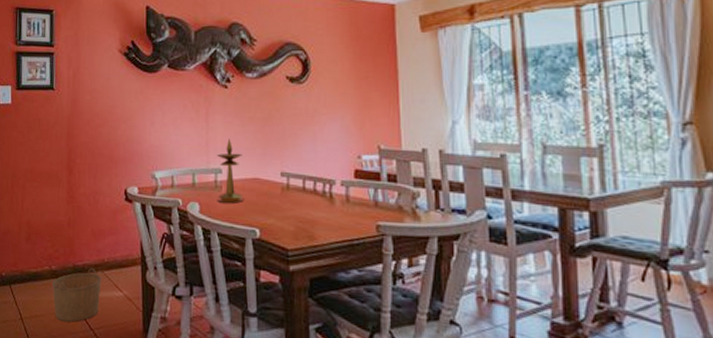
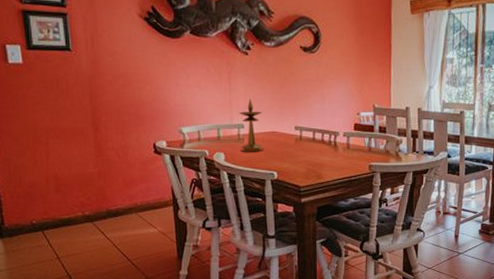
basket: present [51,267,102,322] -> none [86,210,136,256]

